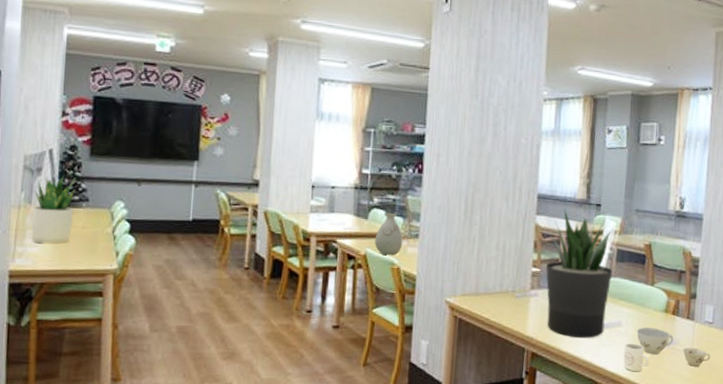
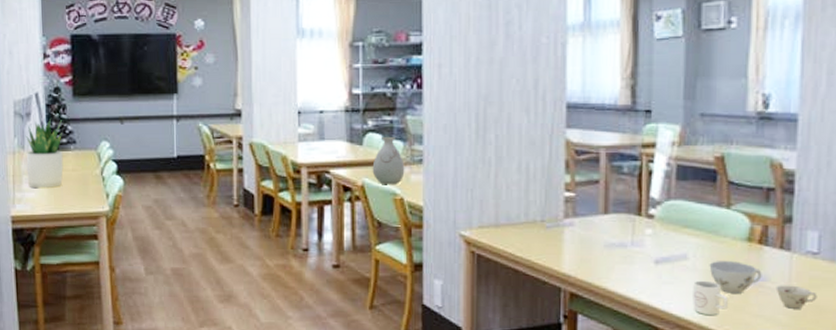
planter: present [545,208,614,338] -> none [582,117,672,275]

